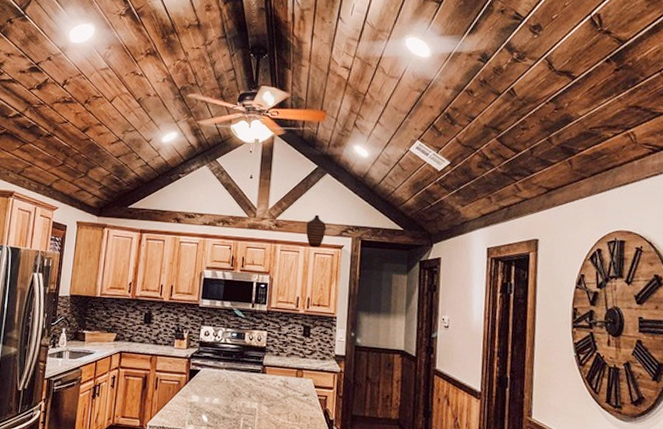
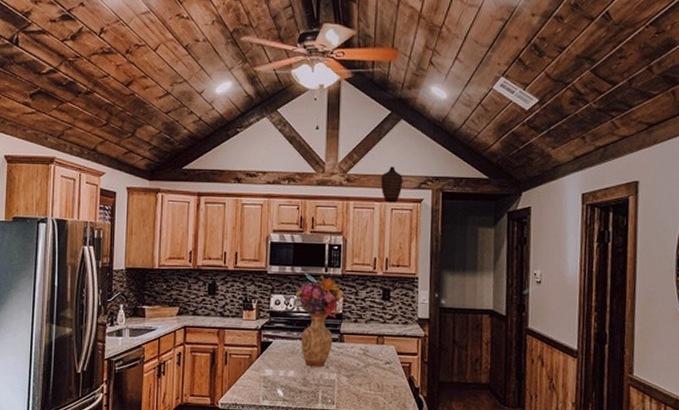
flower arrangement: none [224,307,273,396] -> present [296,272,350,368]

